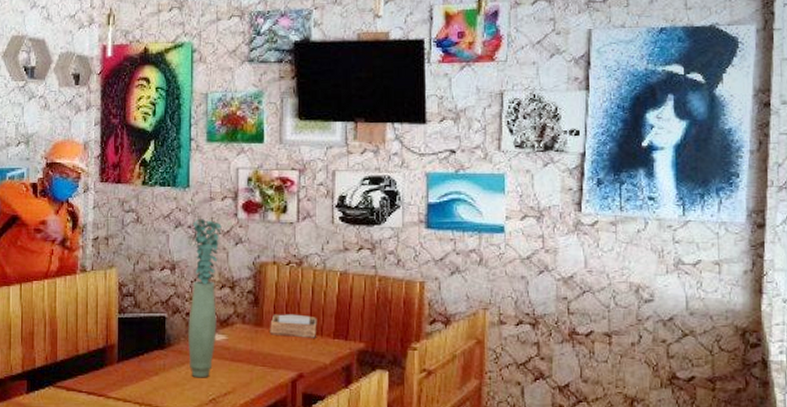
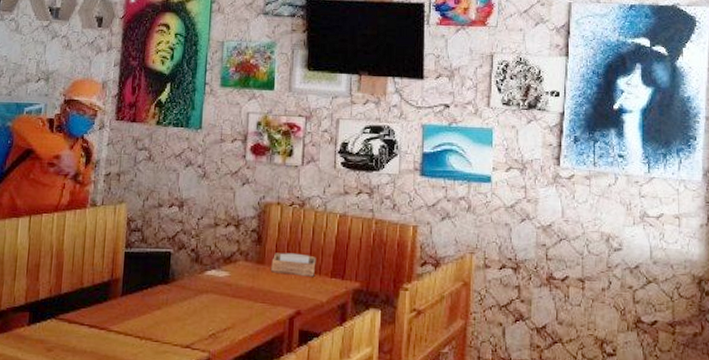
vase: present [188,212,222,378] -> none [191,153,230,313]

